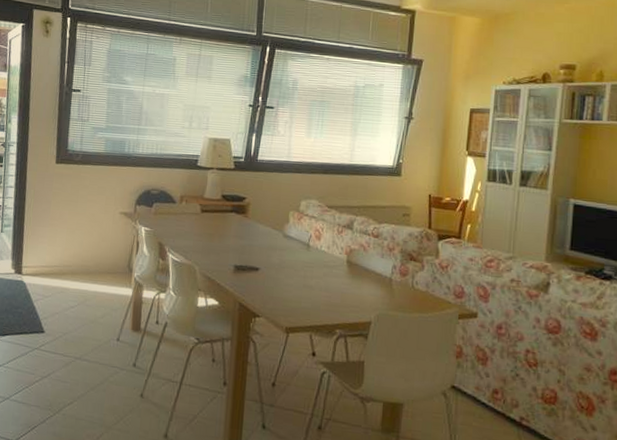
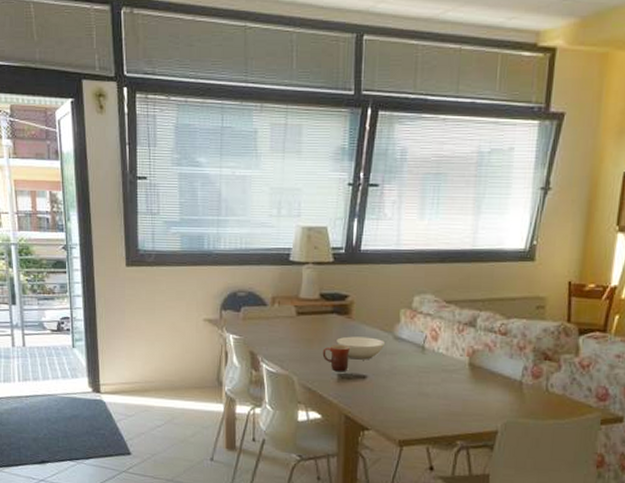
mug: none [221,240,247,264] -> present [322,345,351,372]
bowl: none [234,232,276,254] -> present [336,336,386,360]

